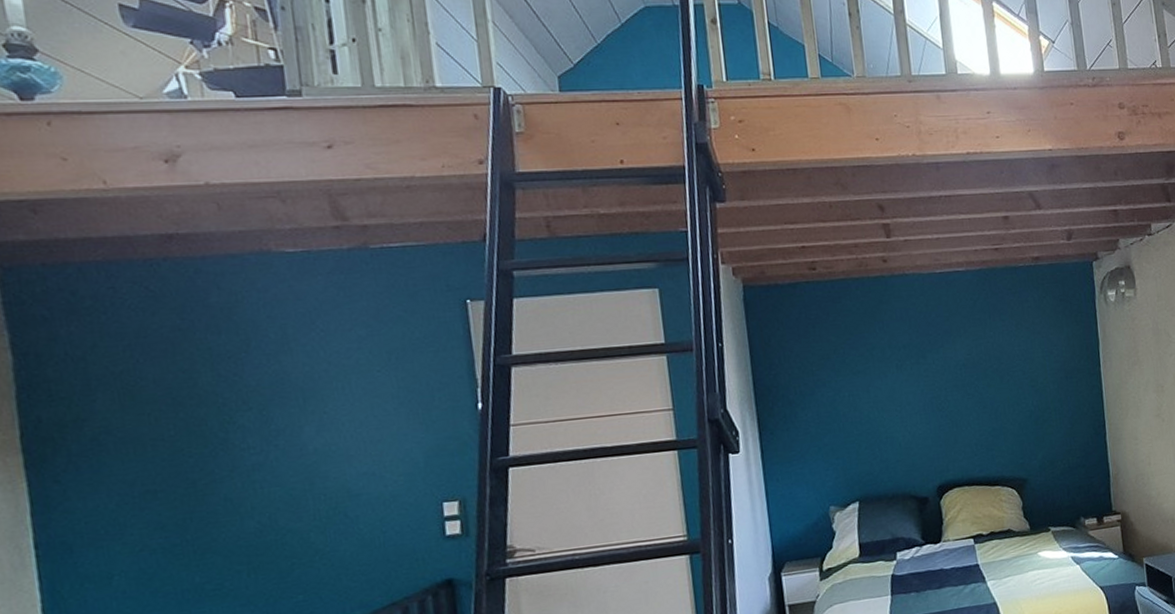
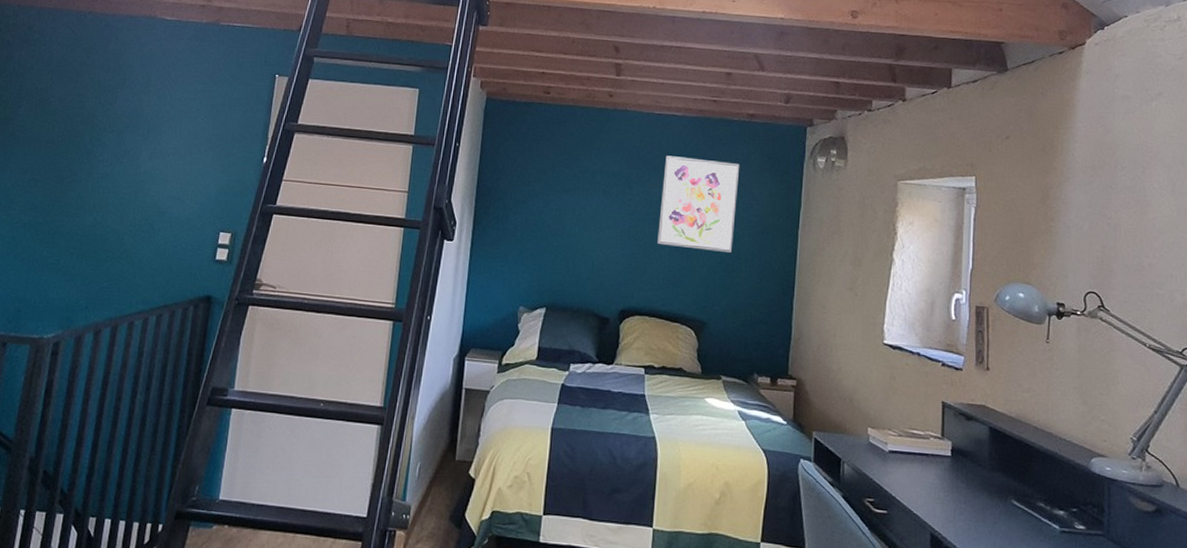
wall art: none [955,311,1040,411] -> present [657,155,740,253]

